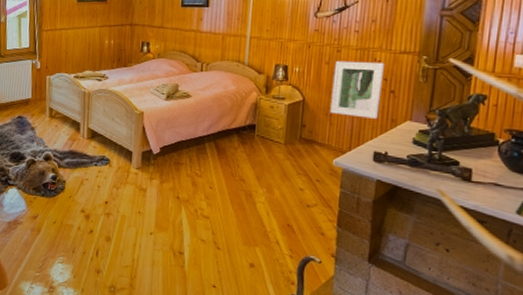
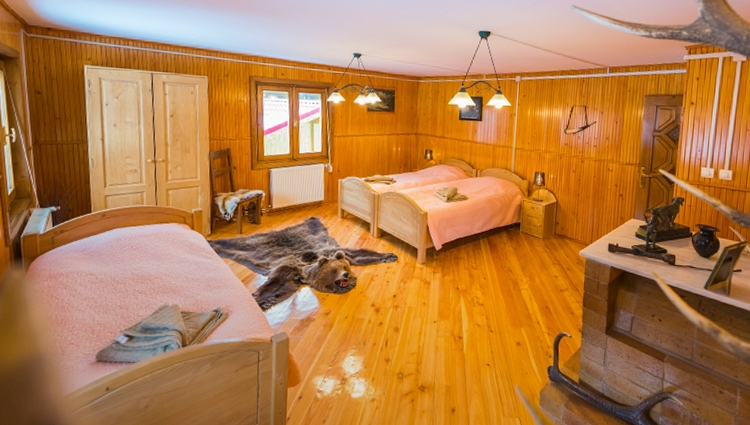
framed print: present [330,60,386,119] -> none [577,169,616,217]

